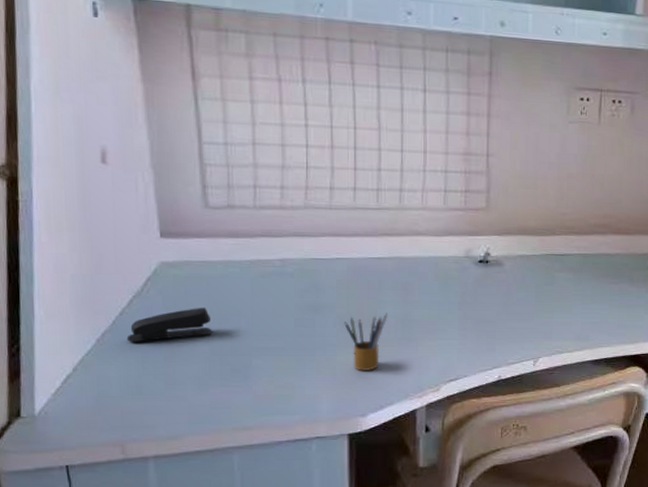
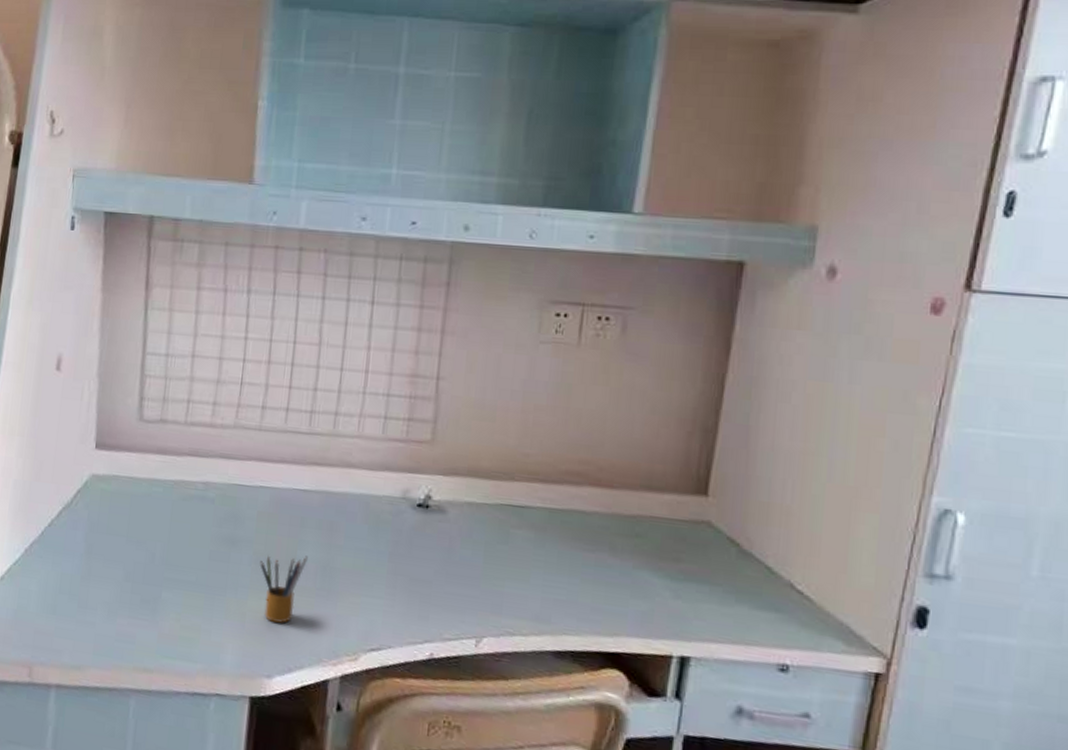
stapler: present [126,307,212,342] -> none [50,526,130,559]

